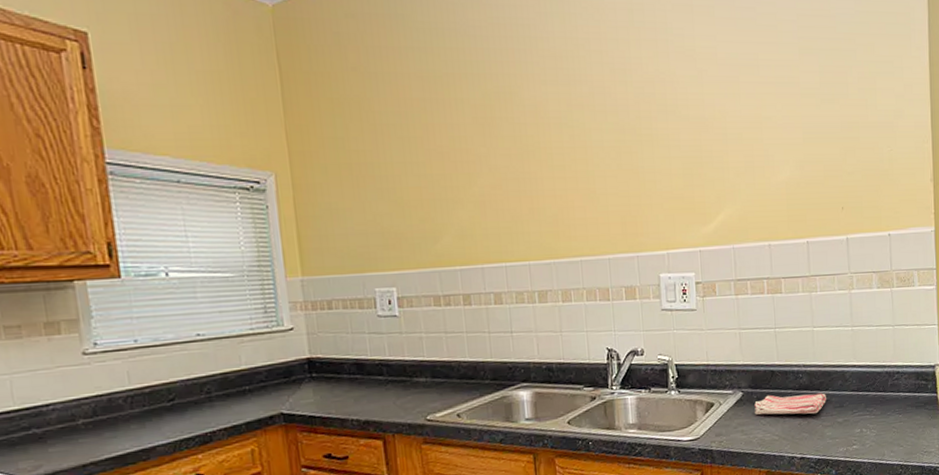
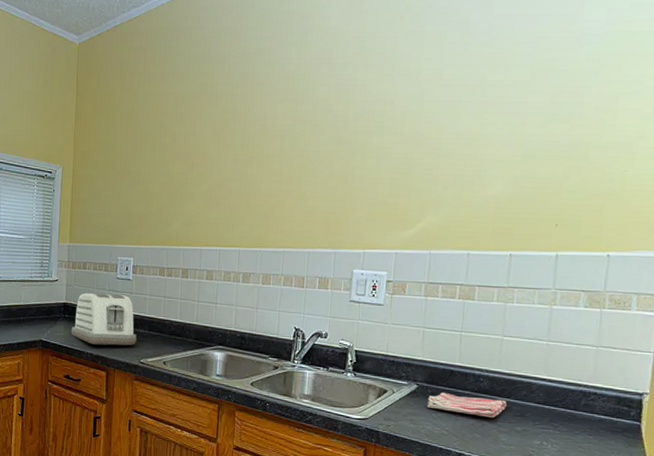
toaster: none [323,337,418,408] -> present [70,292,137,346]

